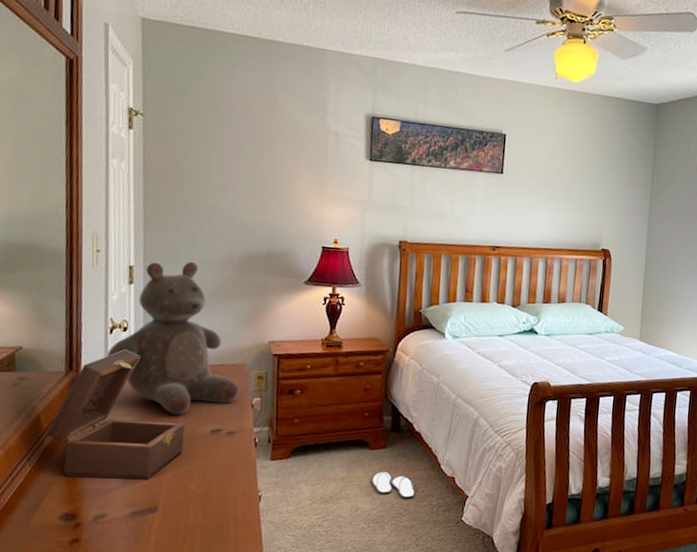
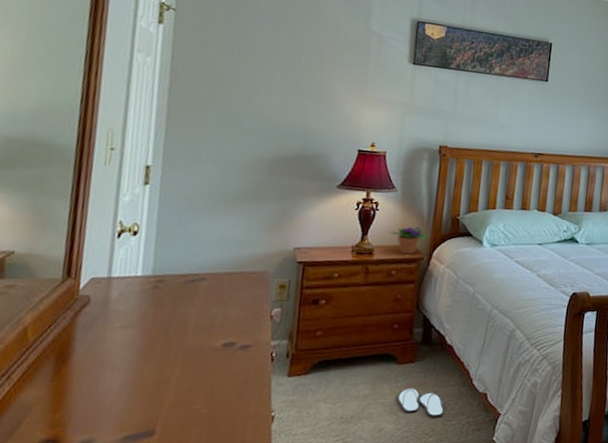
jewelry box: present [47,350,185,481] -> none [33,255,194,401]
stuffed bear: present [107,261,240,415] -> none [112,162,259,327]
potted flower: none [355,320,395,347] -> present [389,226,430,255]

